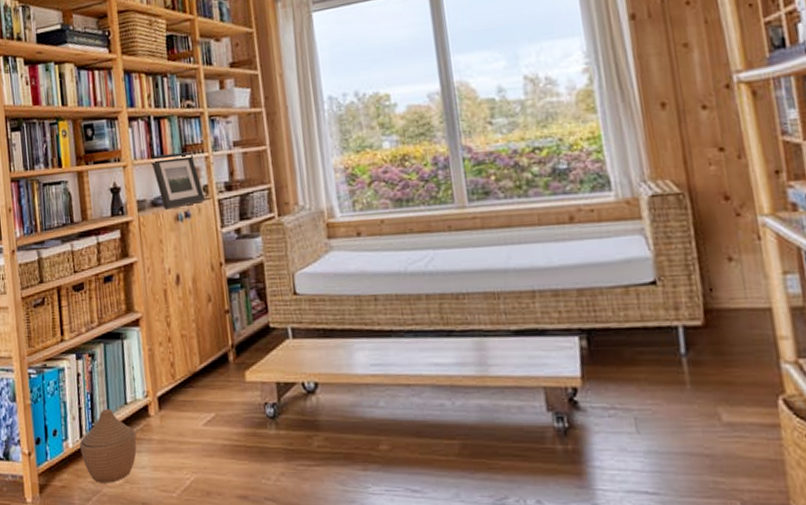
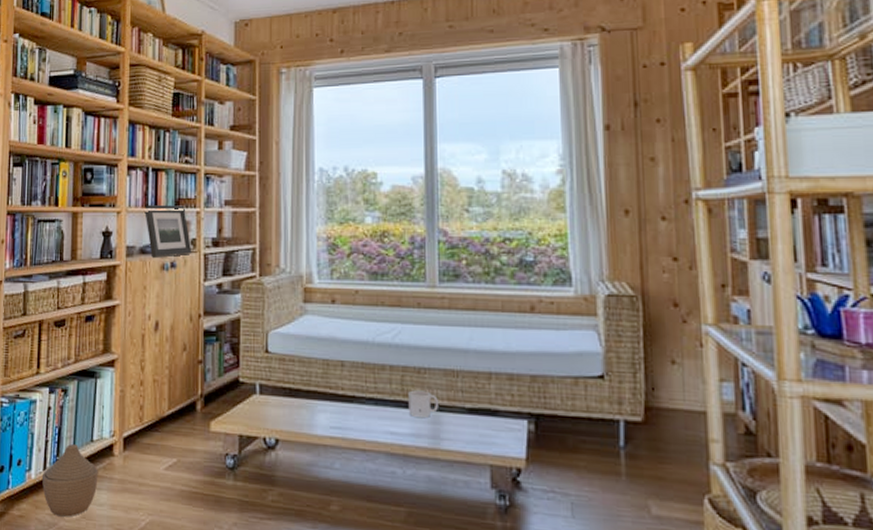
mug: none [448,317,483,346] -> present [408,390,440,419]

